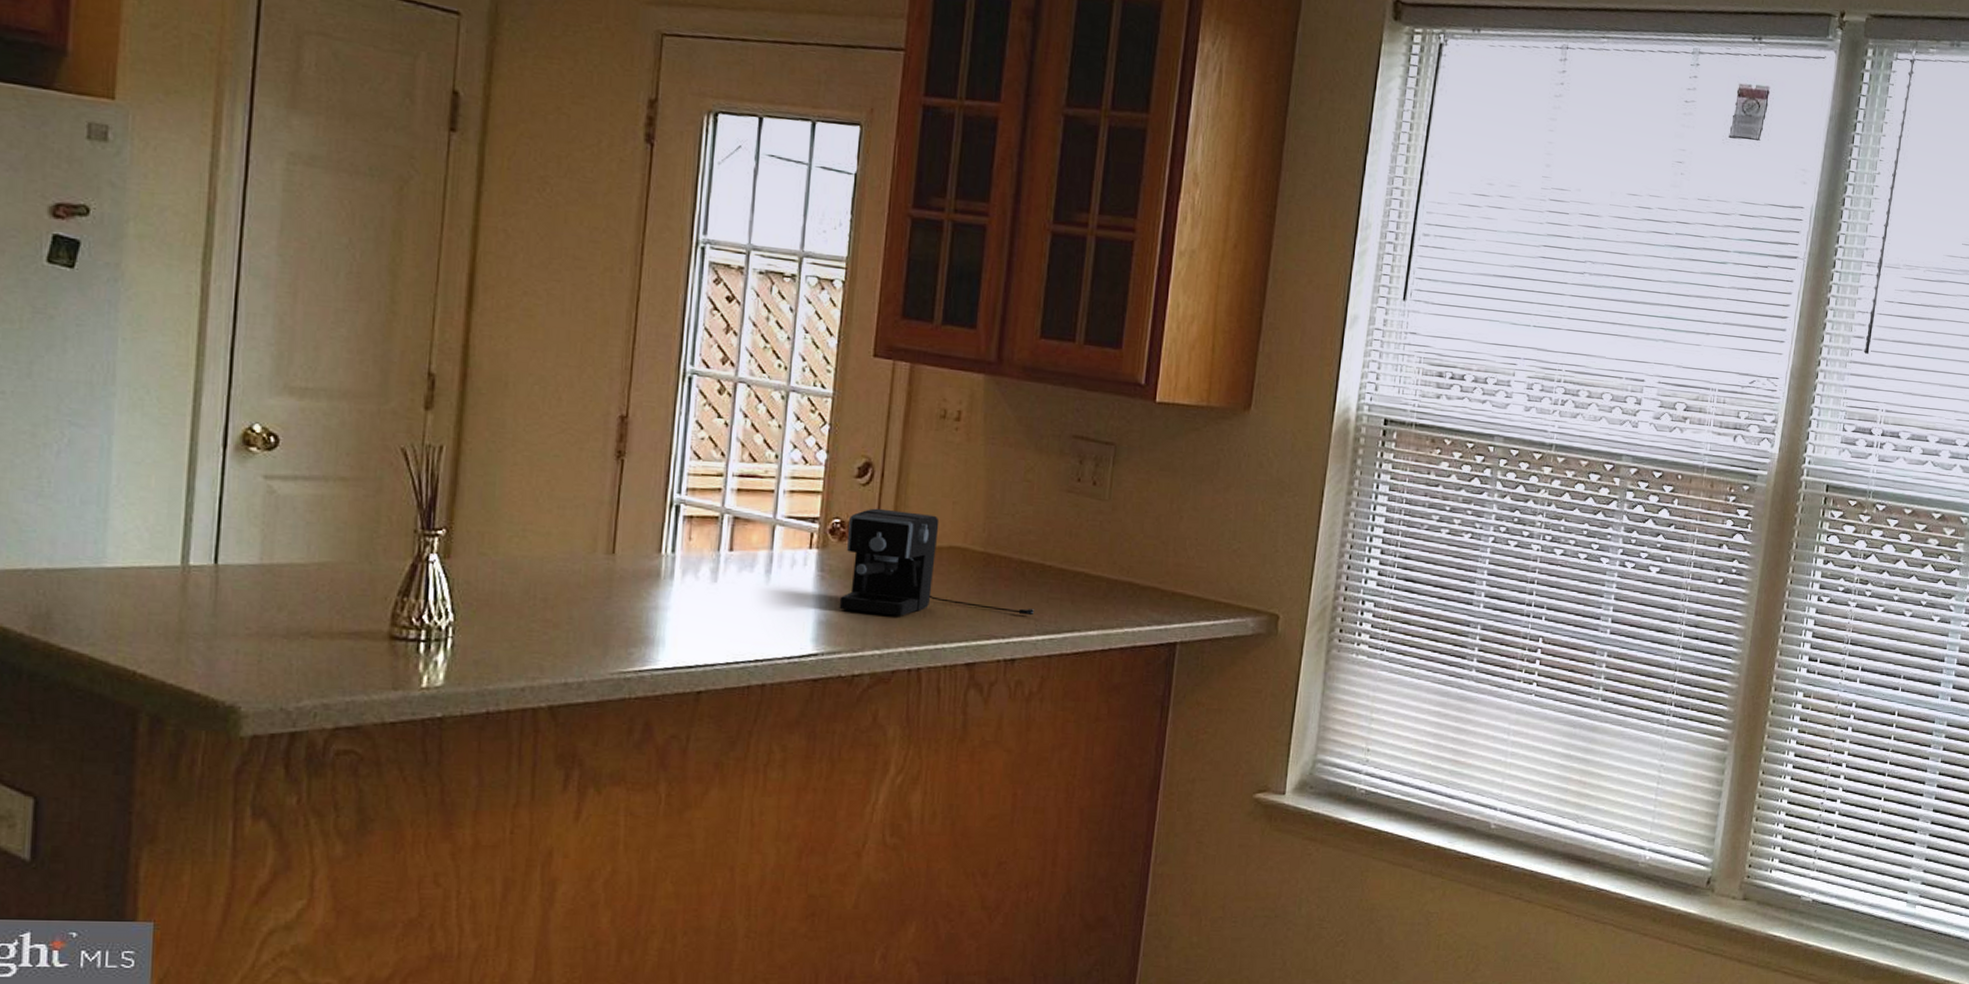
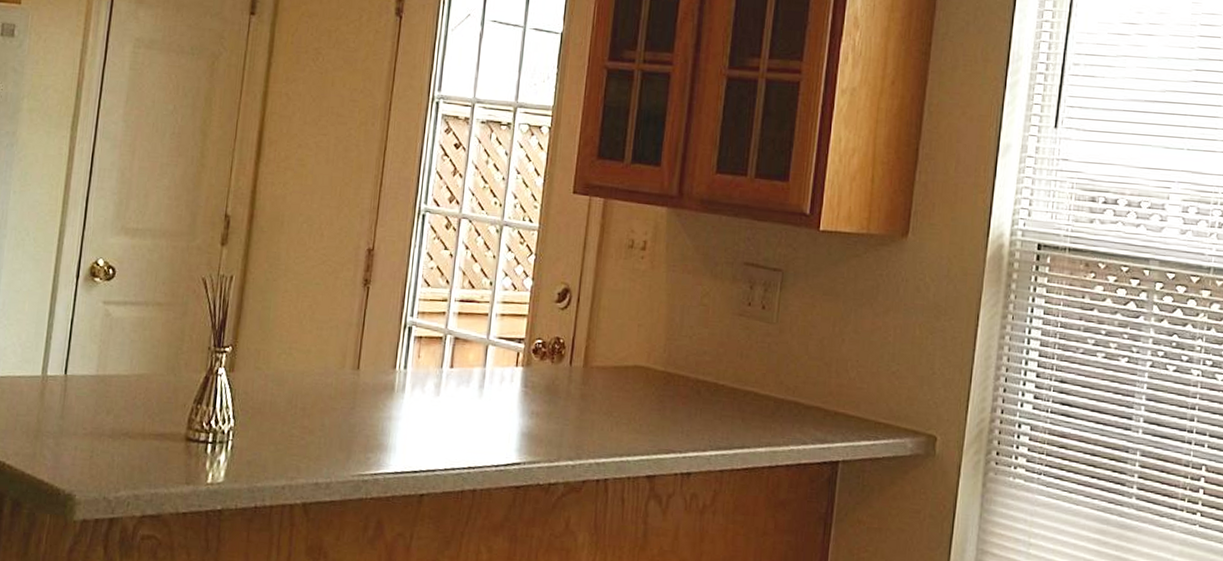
coffee maker: present [839,508,1034,616] -> none [539,330,708,432]

